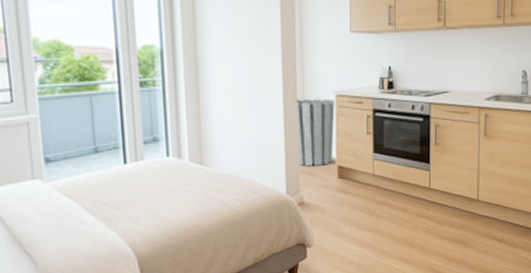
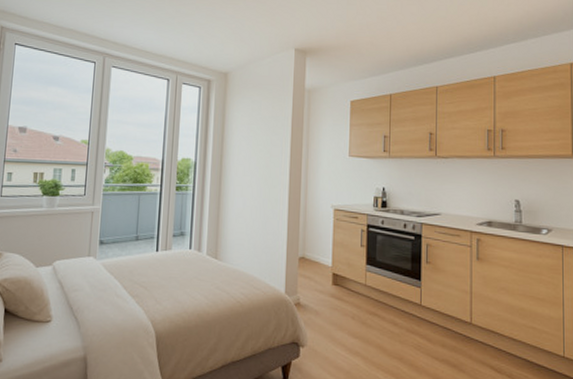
trash can: present [294,98,335,167] -> none [297,210,333,271]

